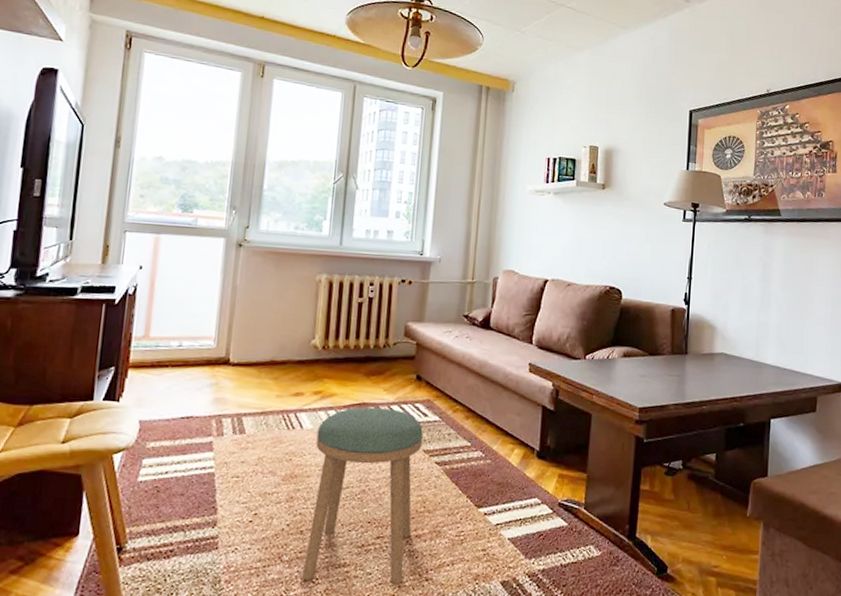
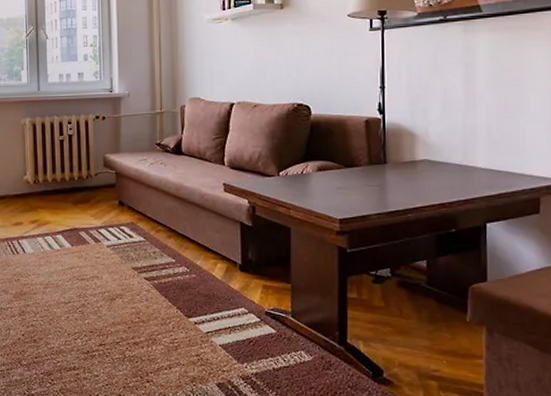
stool: present [302,407,423,584] -> none [38,231,130,385]

